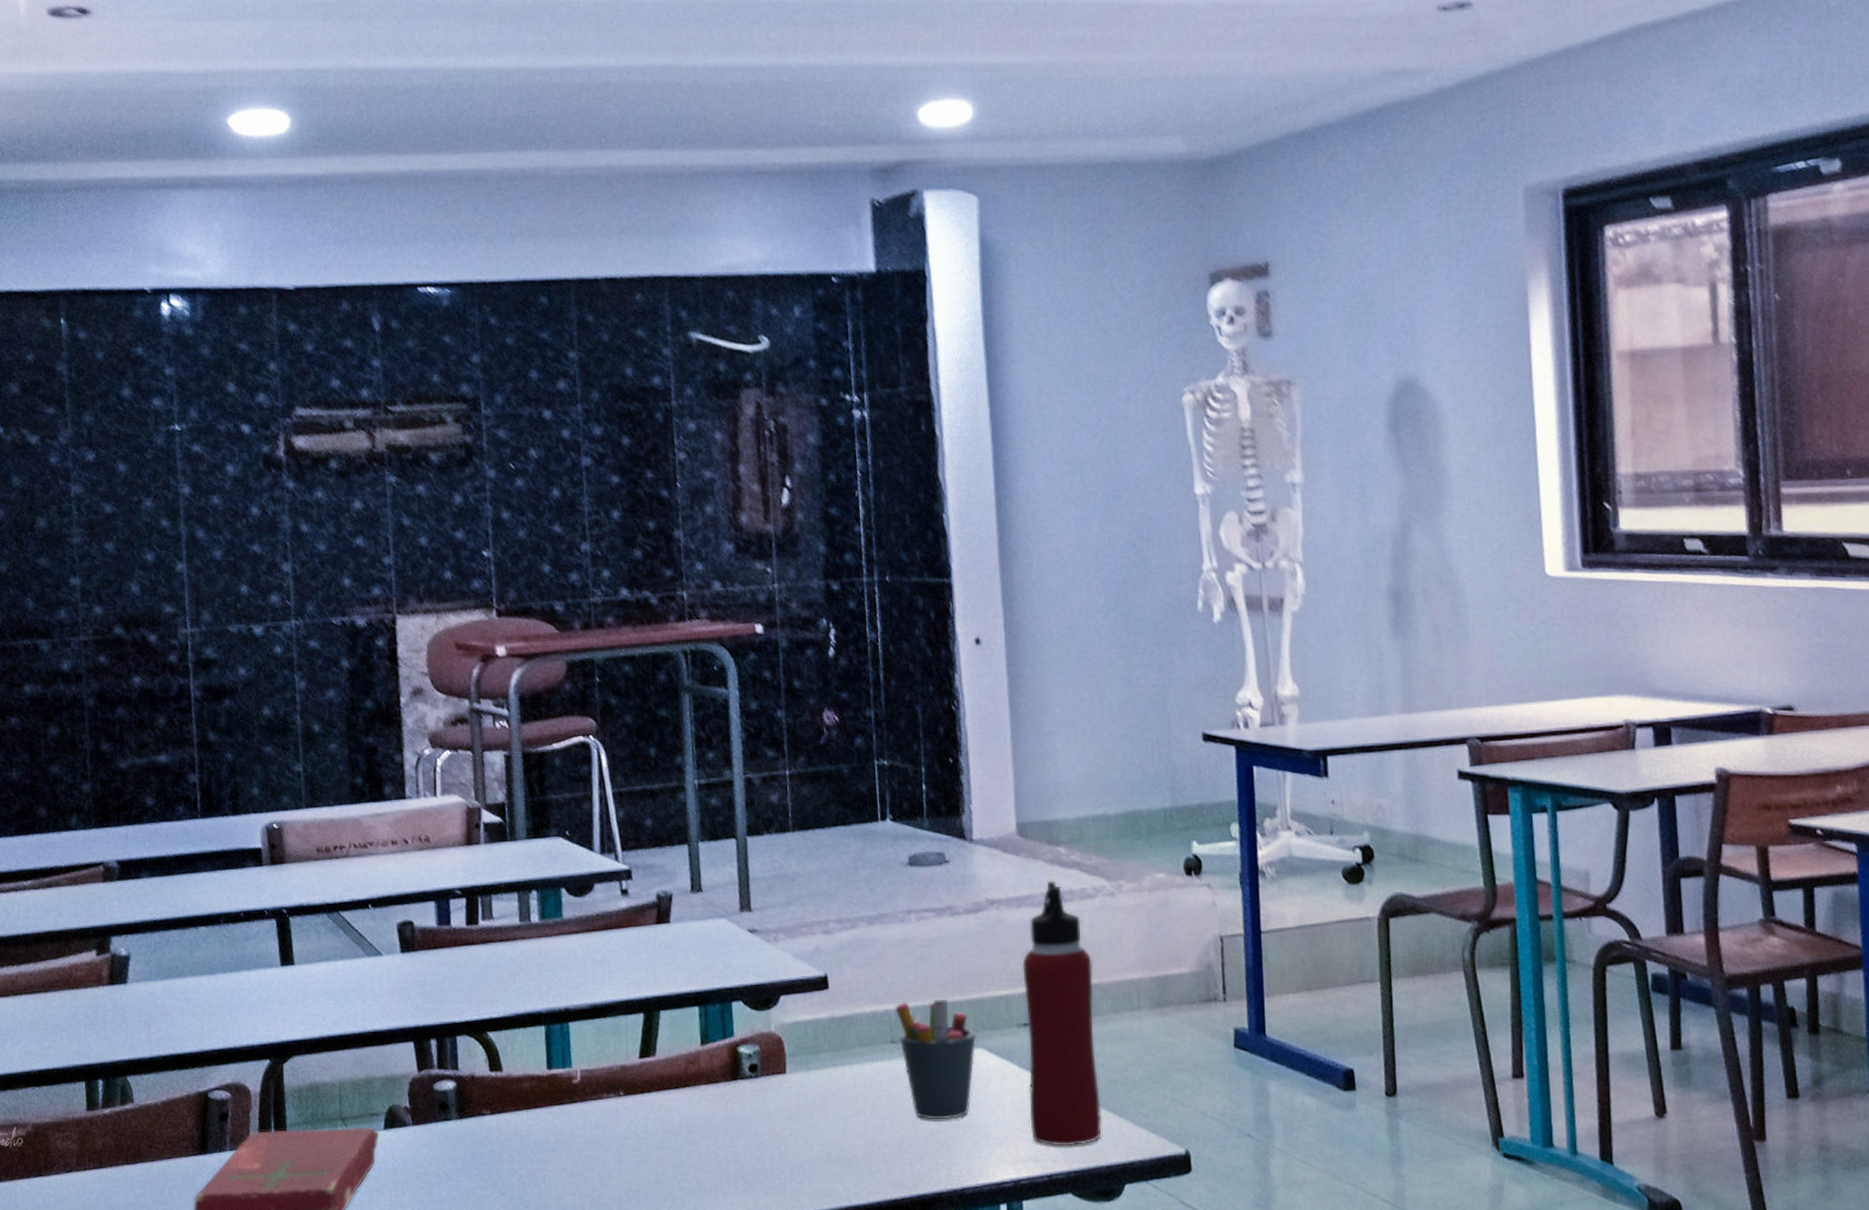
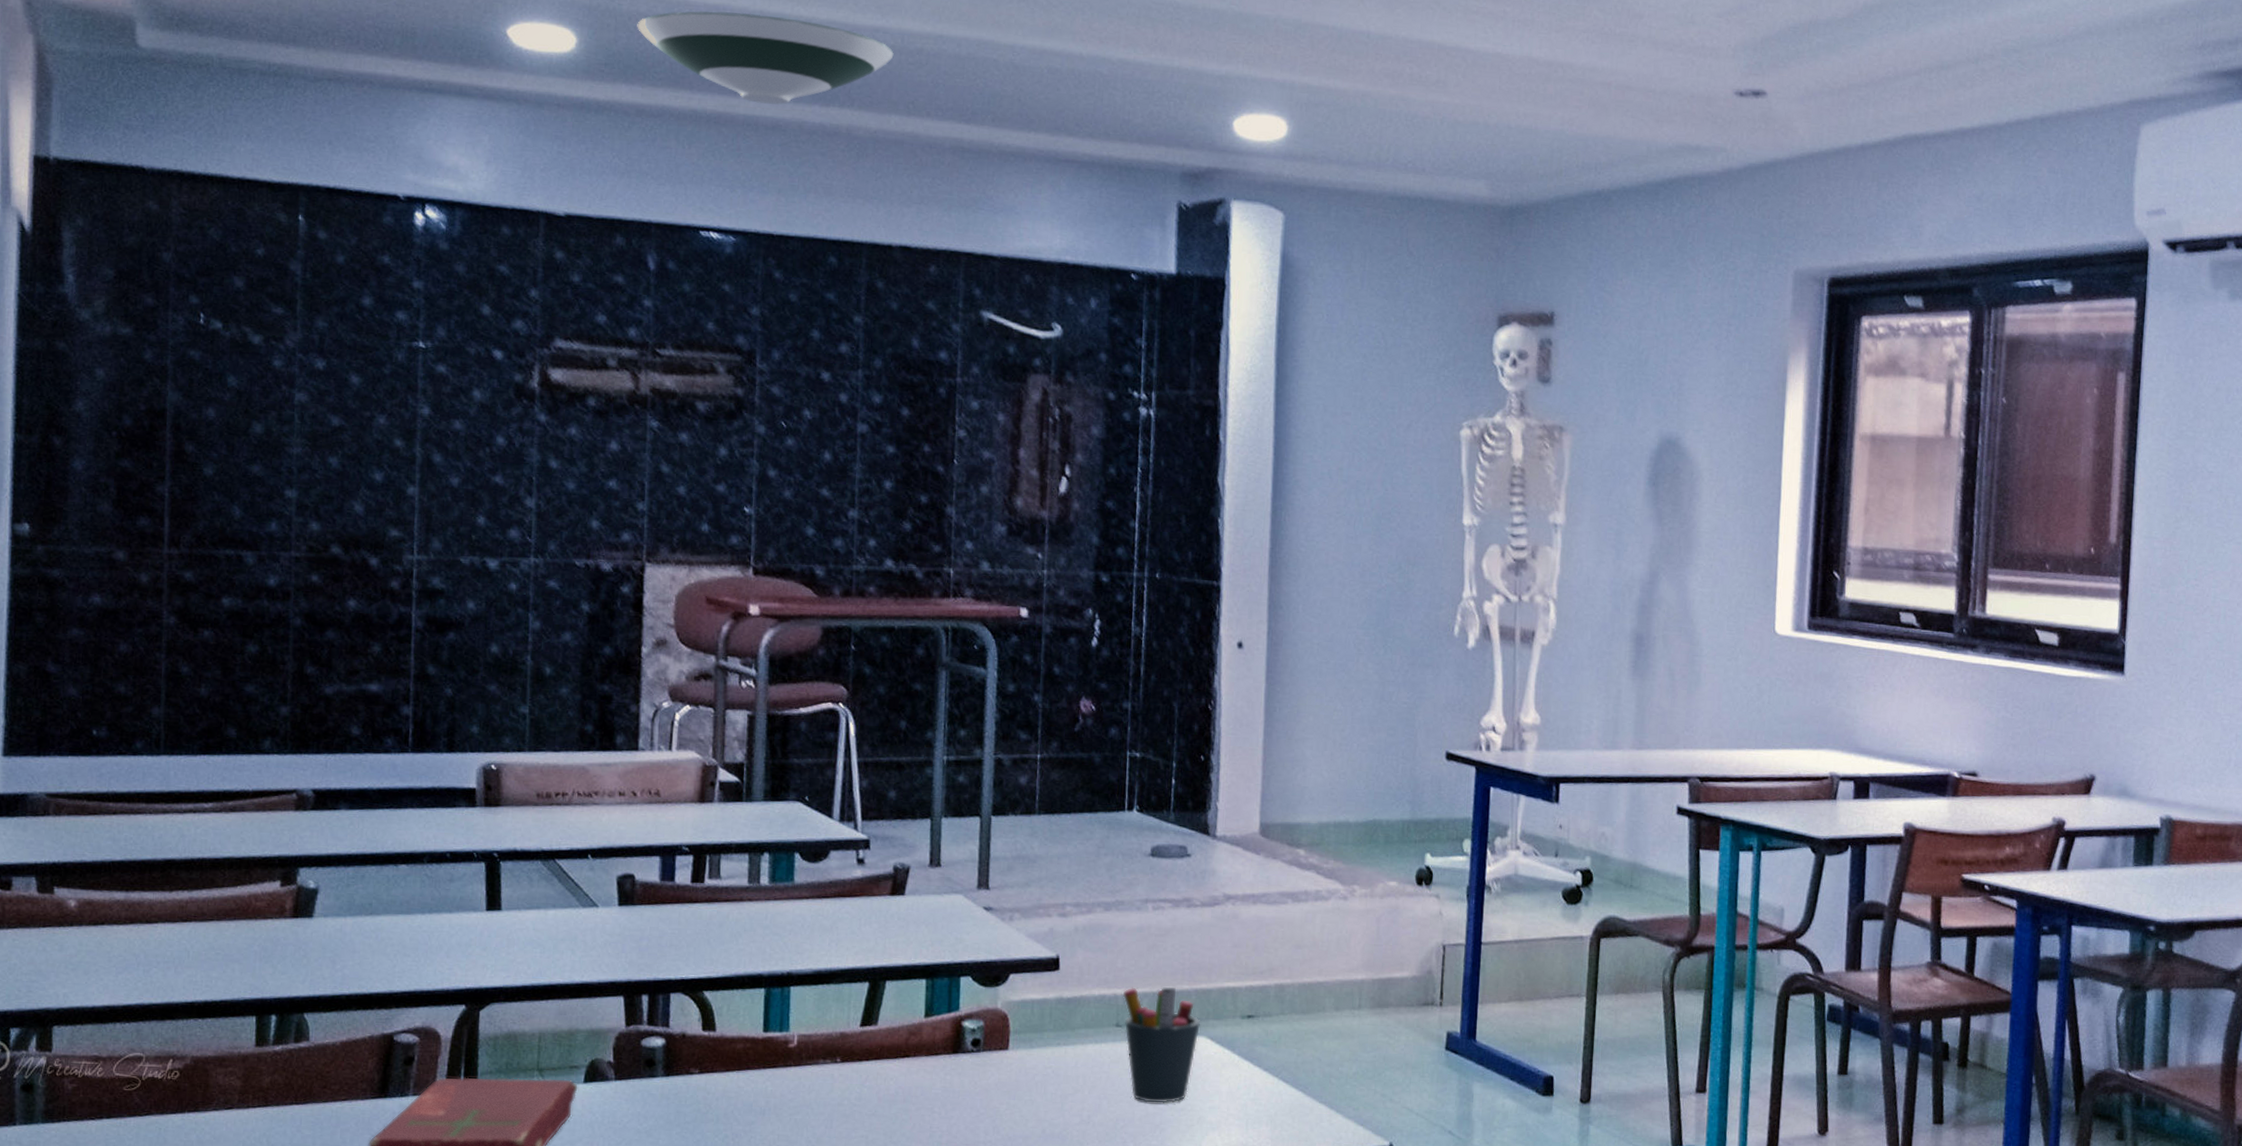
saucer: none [343,71,582,157] -> present [637,11,894,105]
water bottle: present [1022,881,1102,1147] -> none [1244,881,1320,1135]

